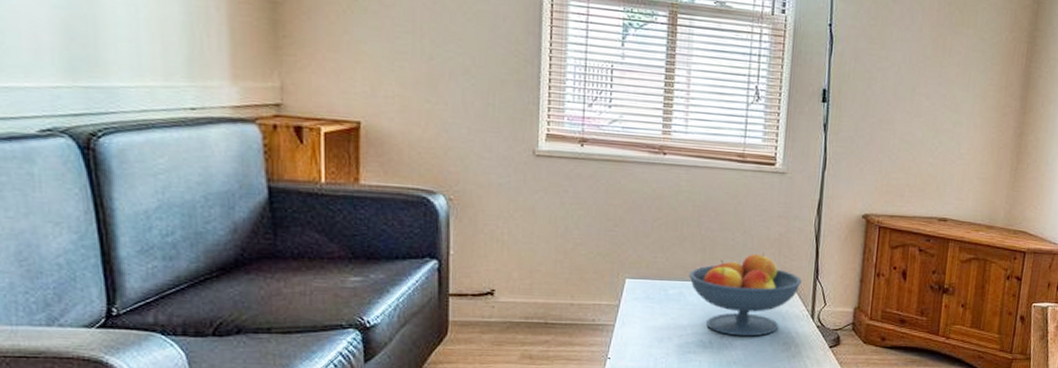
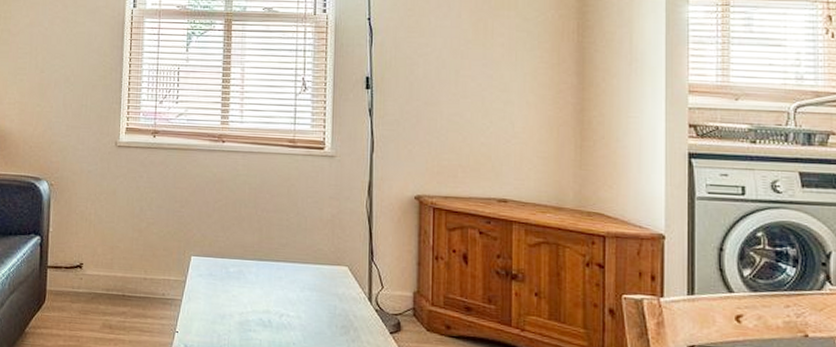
fruit bowl: present [689,252,801,337] -> none [248,233,356,318]

